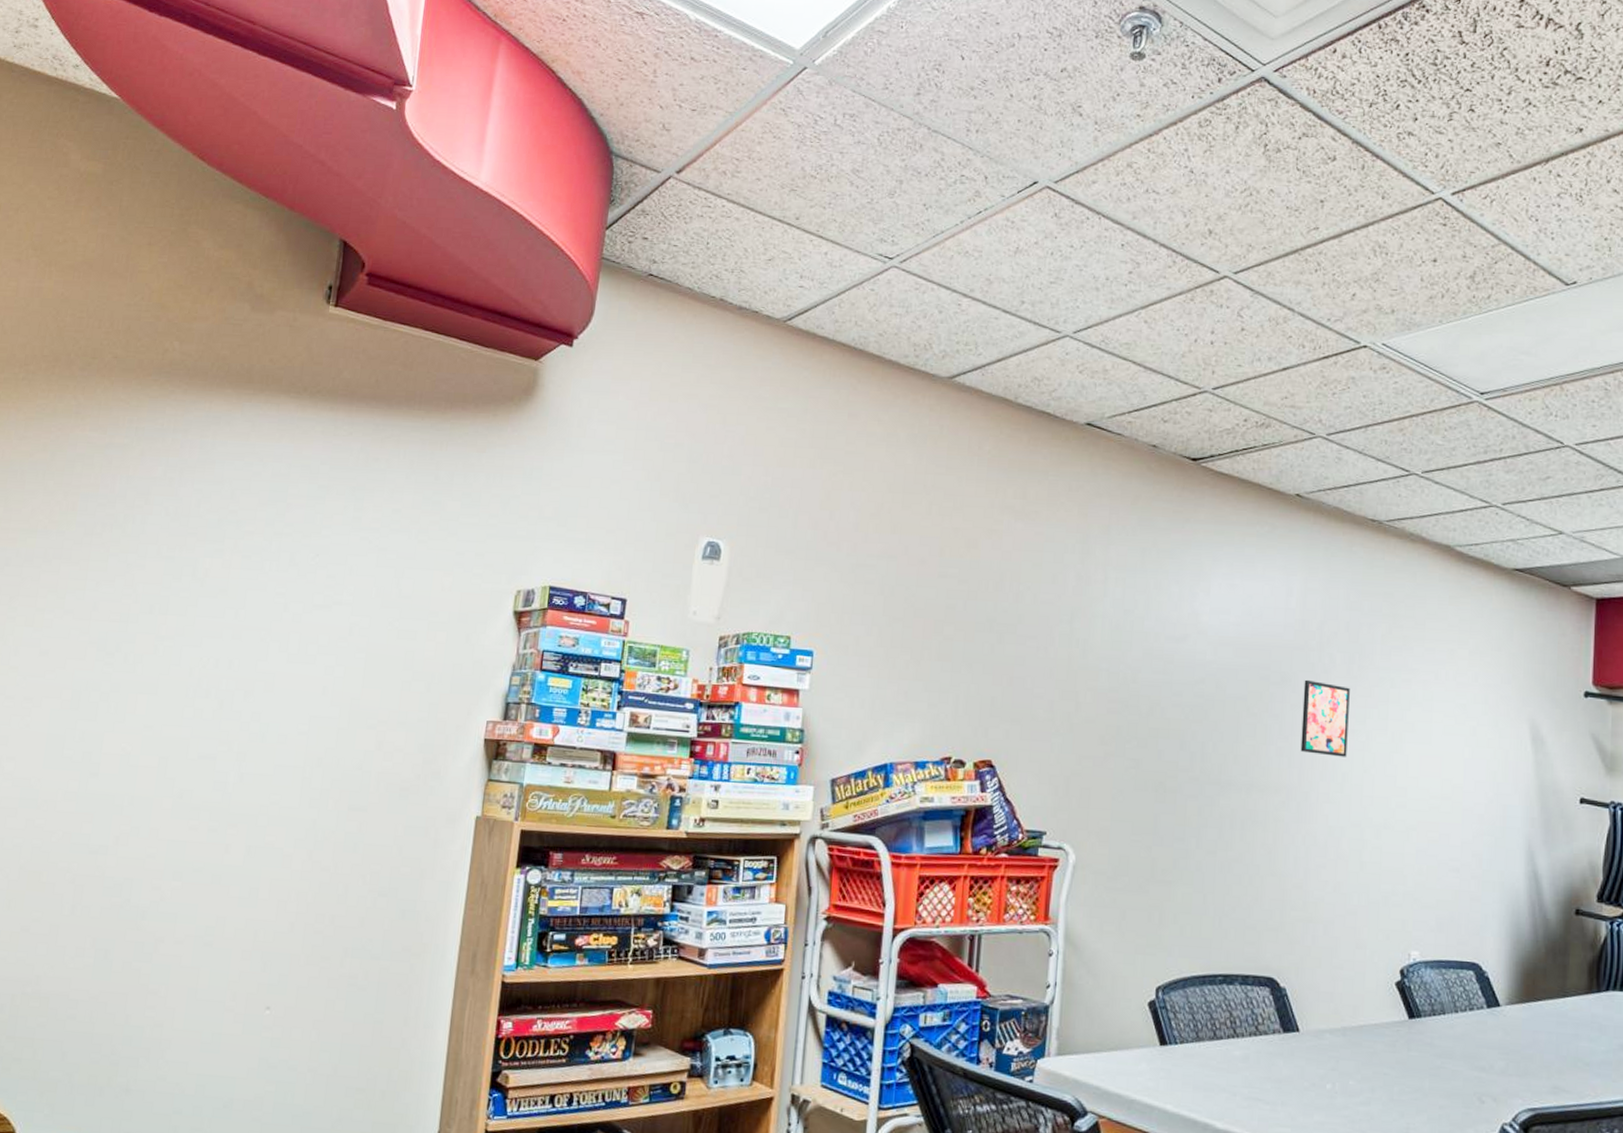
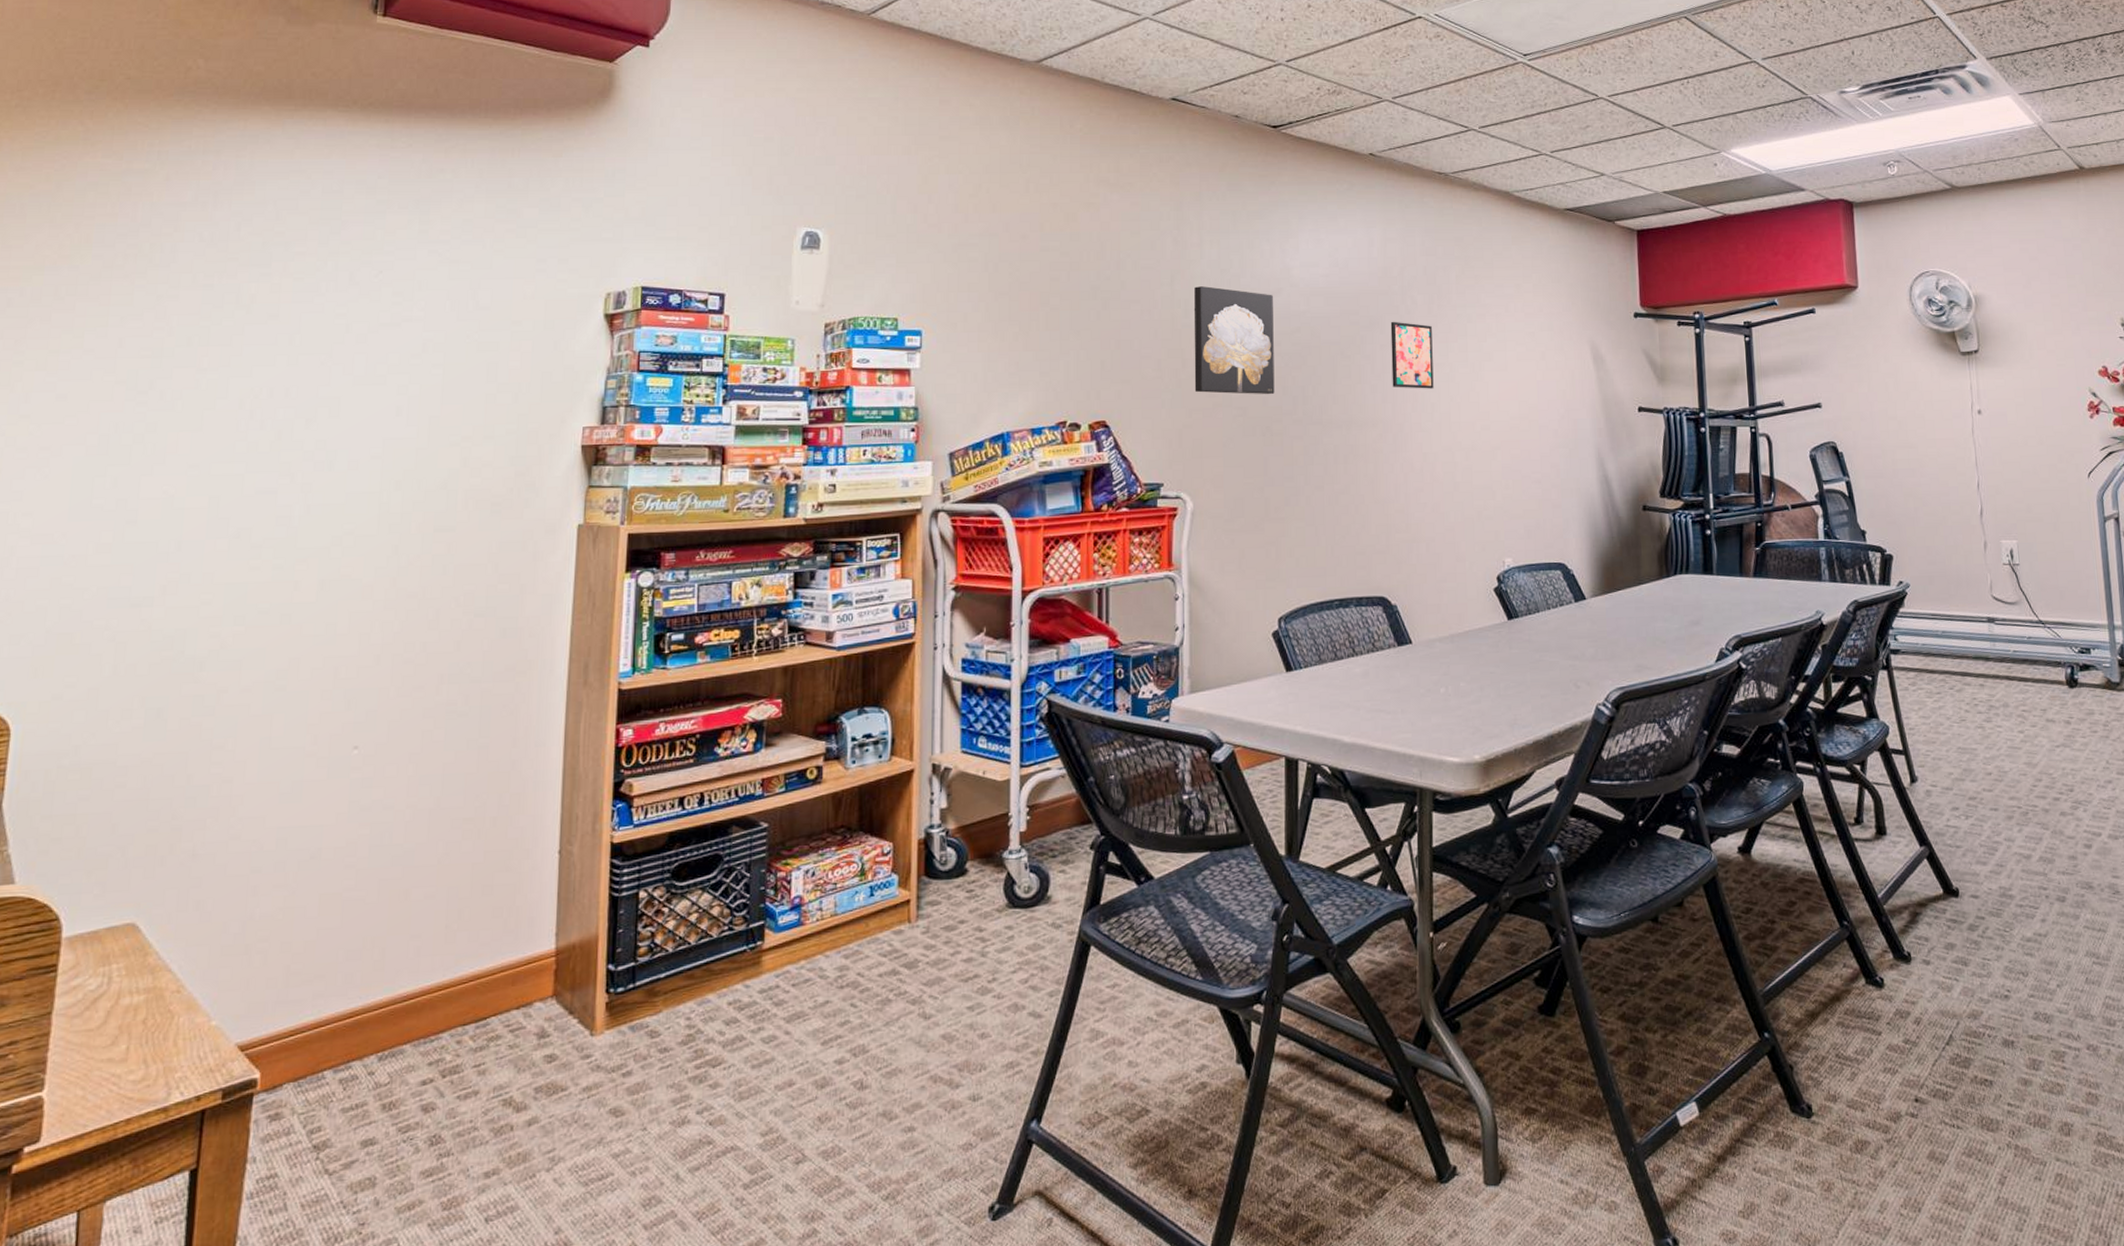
wall art: none [1086,626,1178,748] -> present [1193,286,1275,395]

